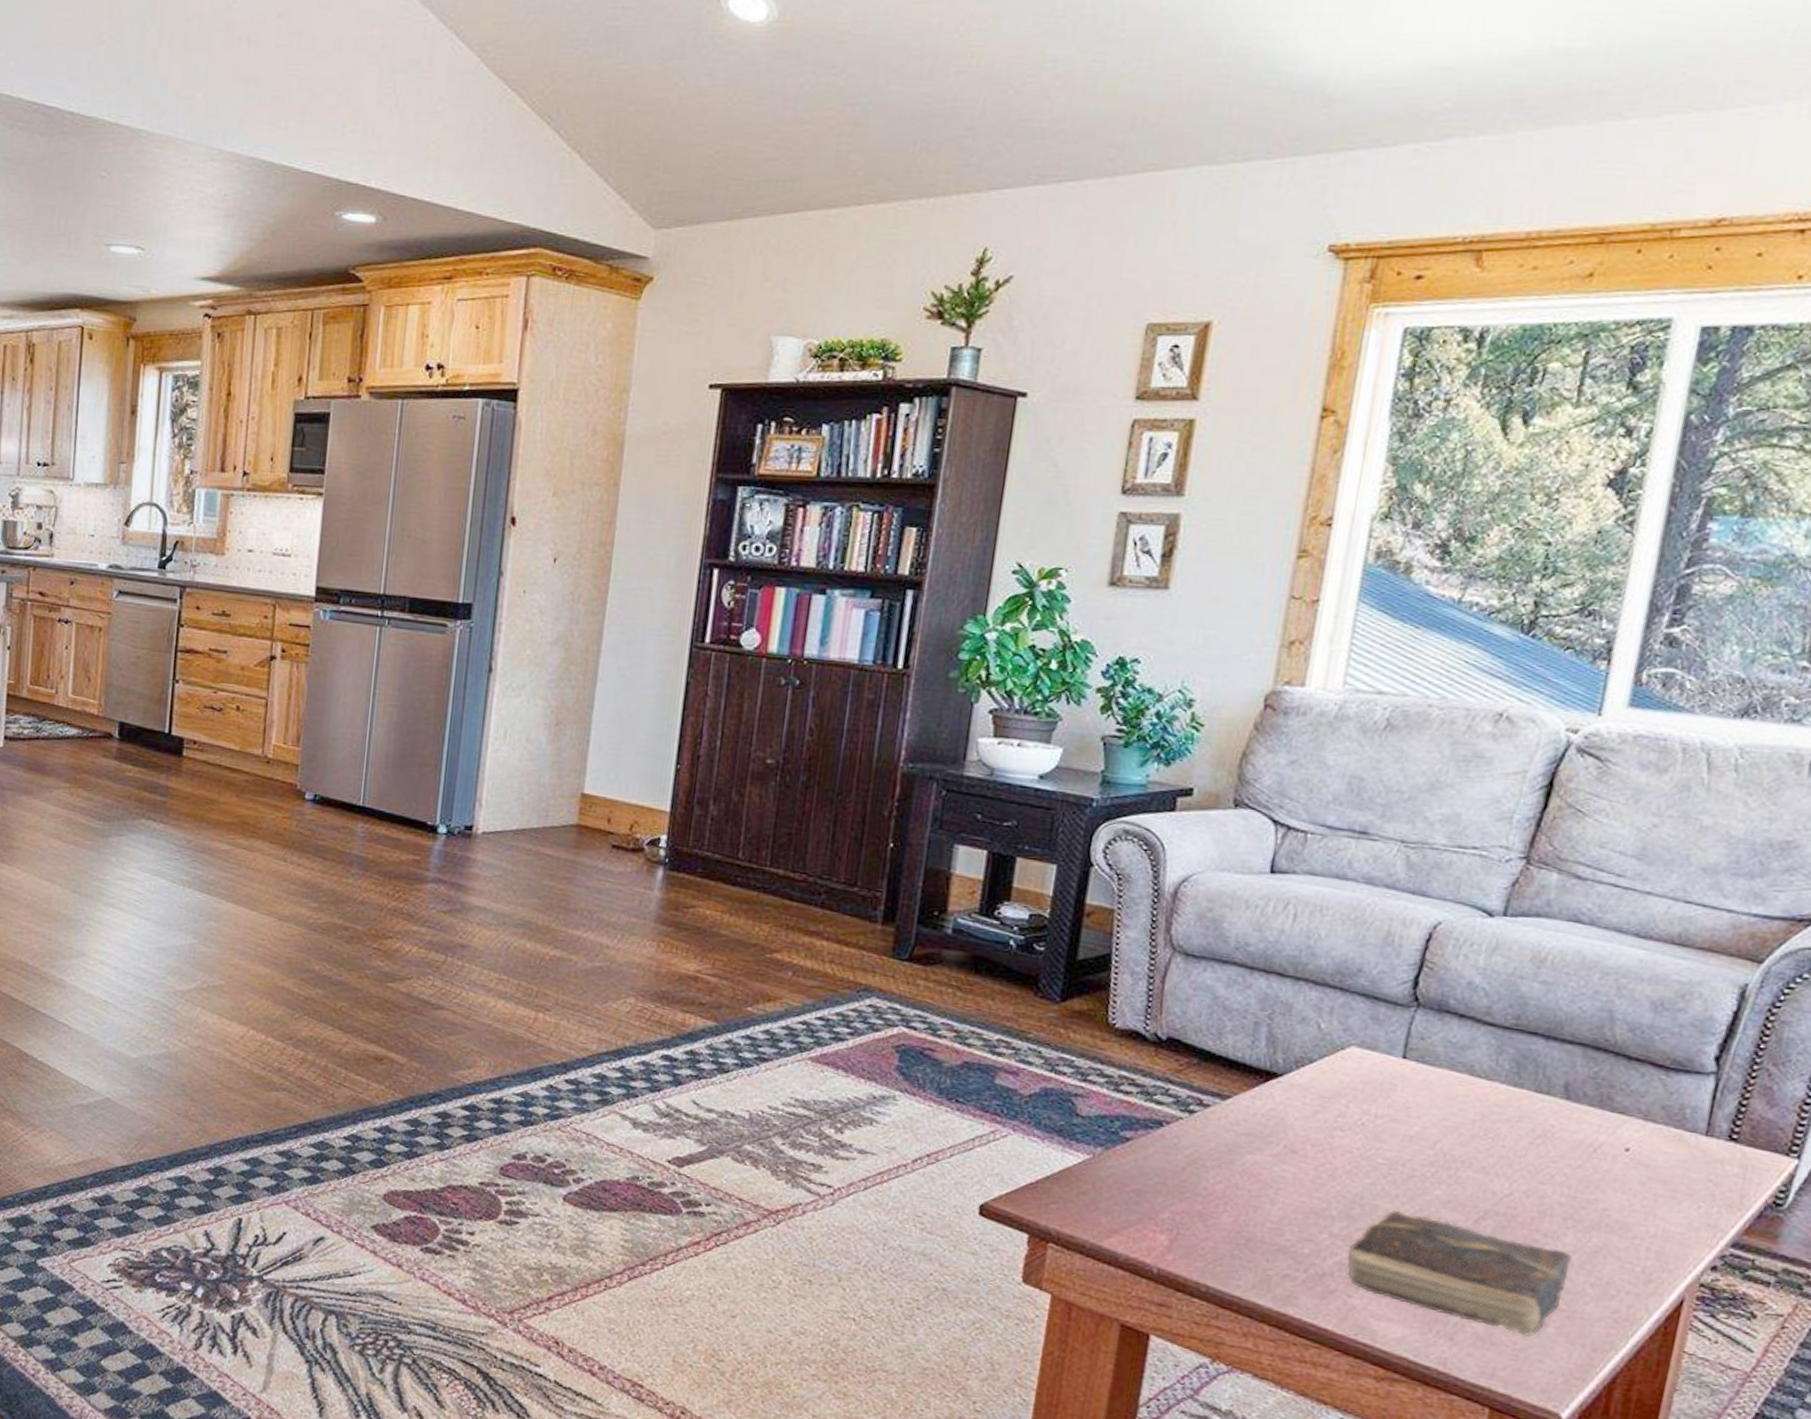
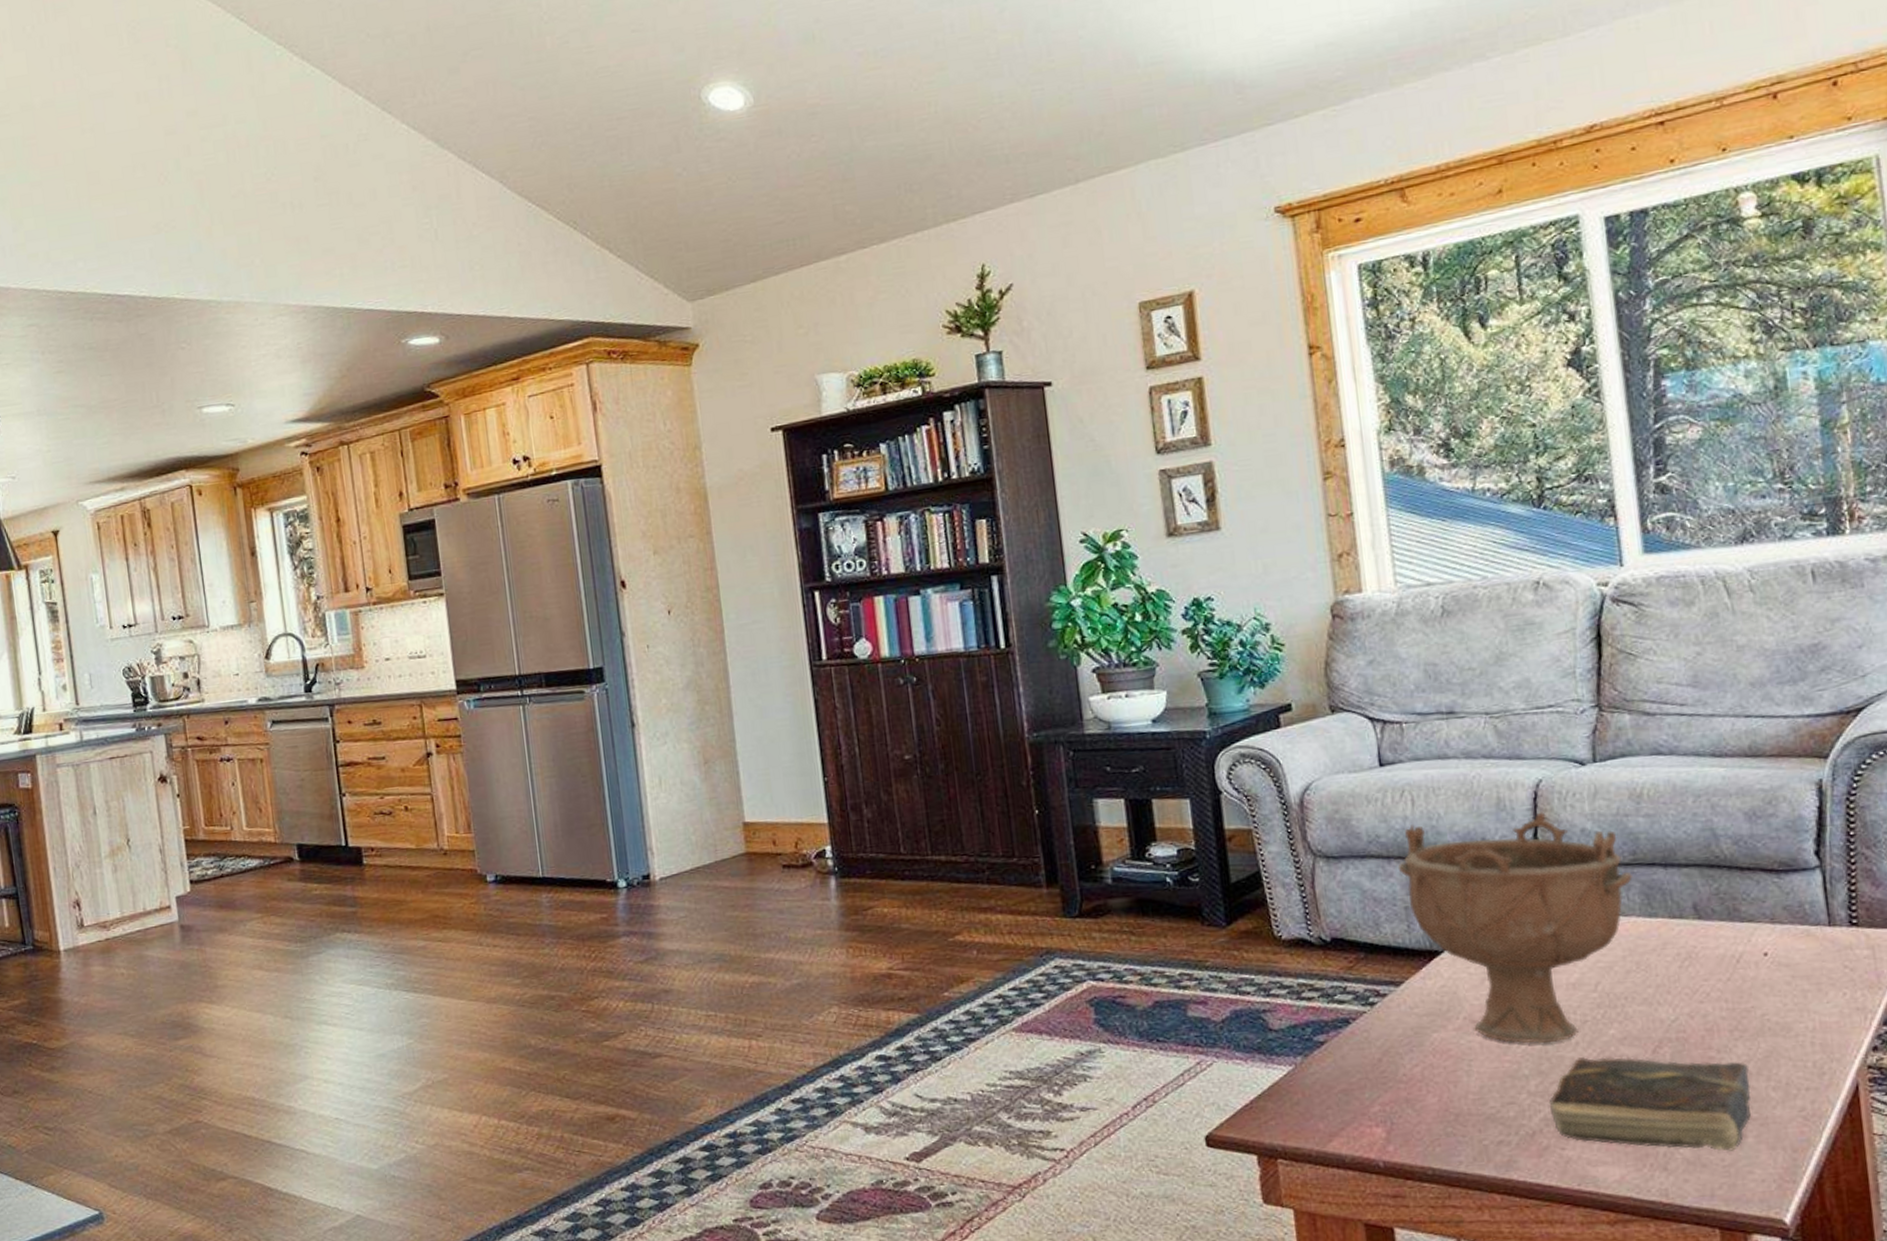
decorative bowl: none [1258,940,1510,1190] -> present [1397,812,1634,1044]

